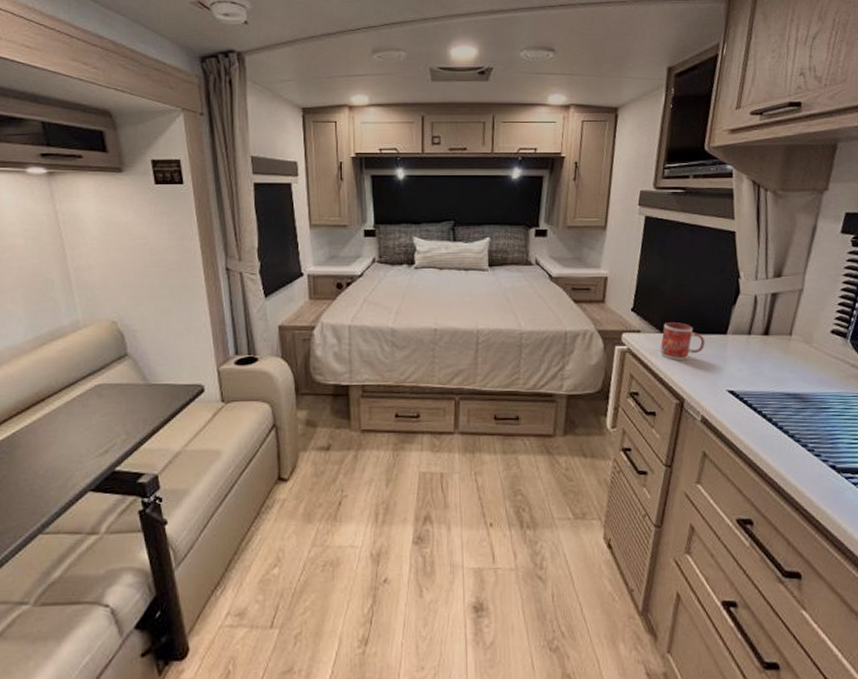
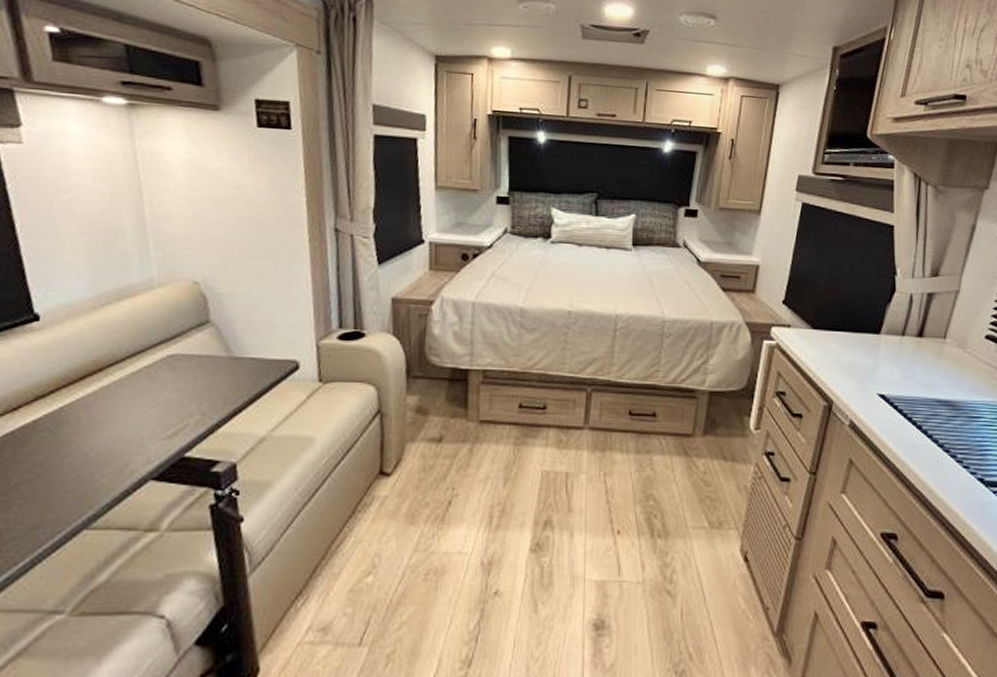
mug: present [659,322,706,360] -> none [810,318,858,359]

